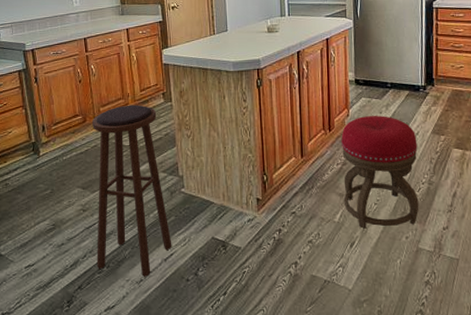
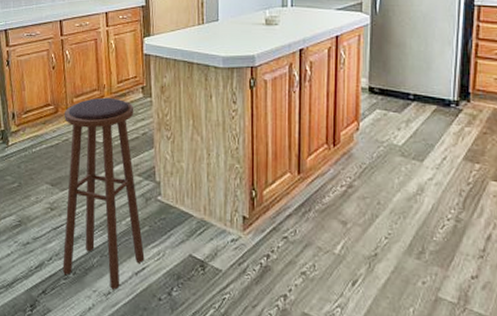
stool: present [341,116,419,229] -> none [346,132,444,269]

